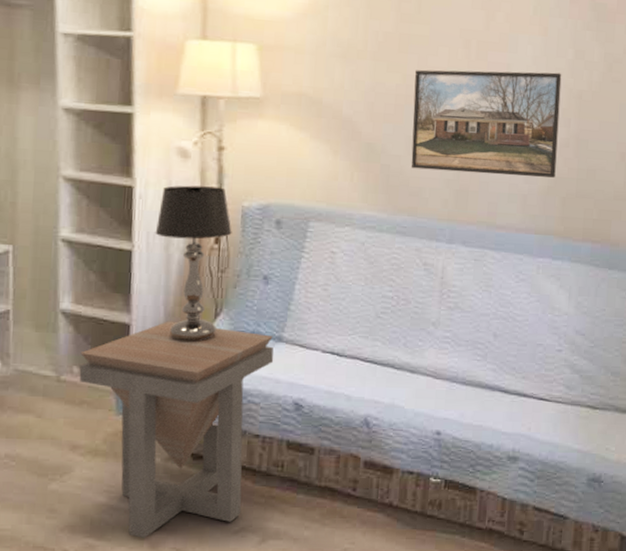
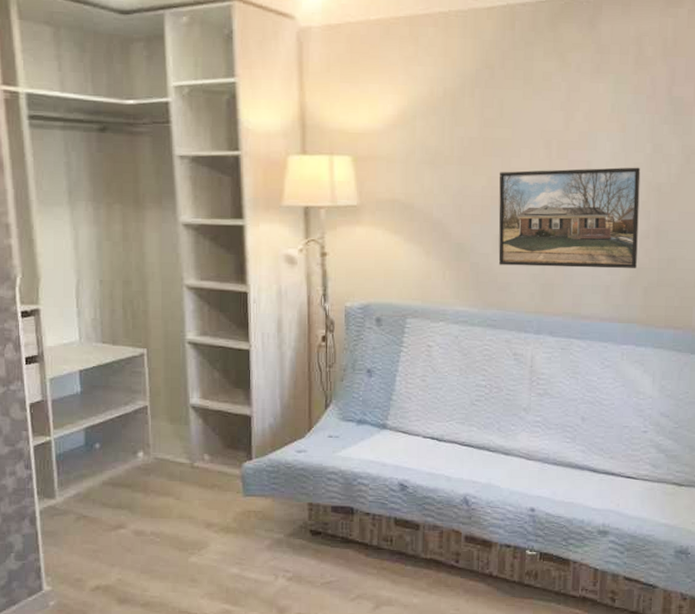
side table: present [79,321,274,539] -> none [209,412,380,605]
table lamp: present [155,185,232,342] -> none [269,289,337,430]

